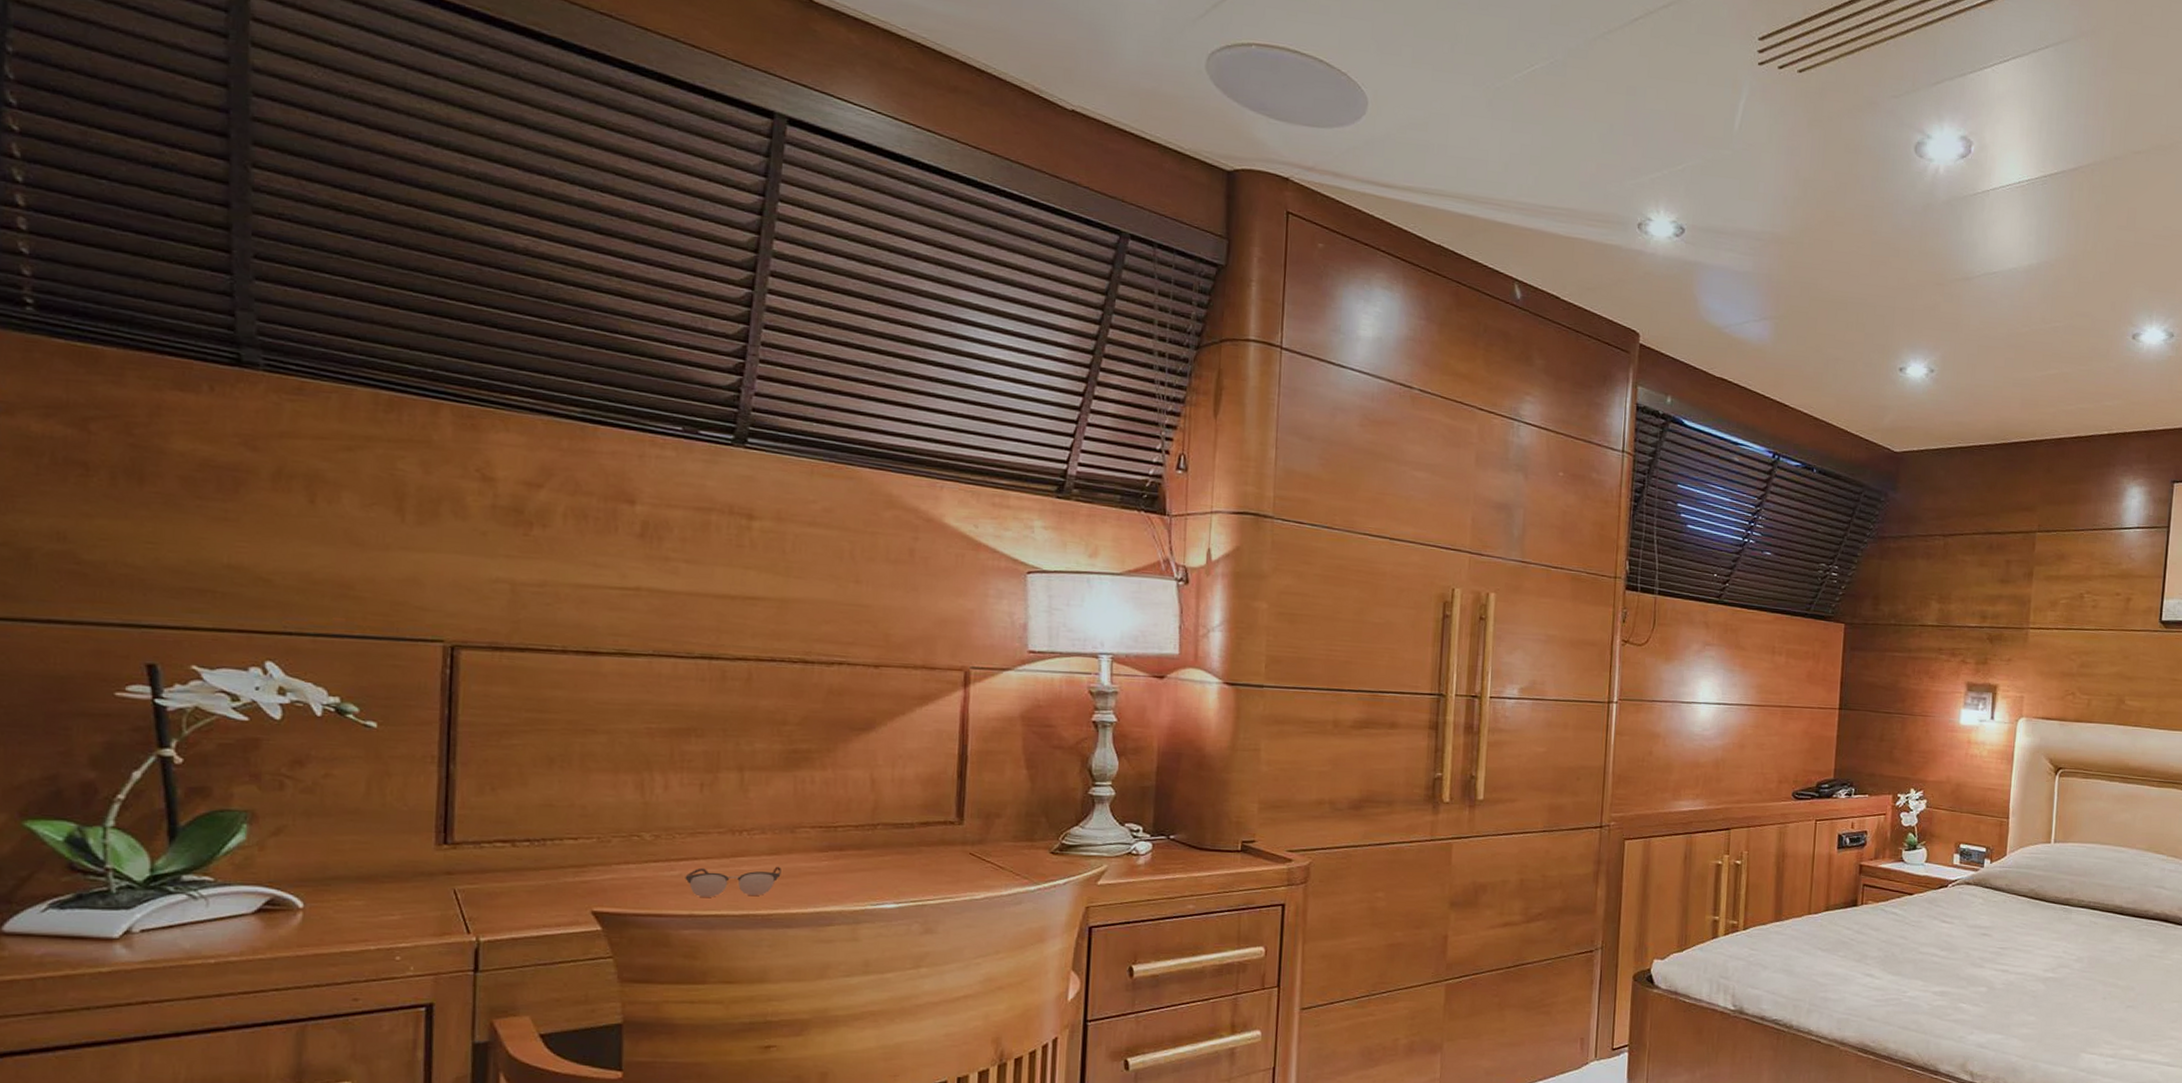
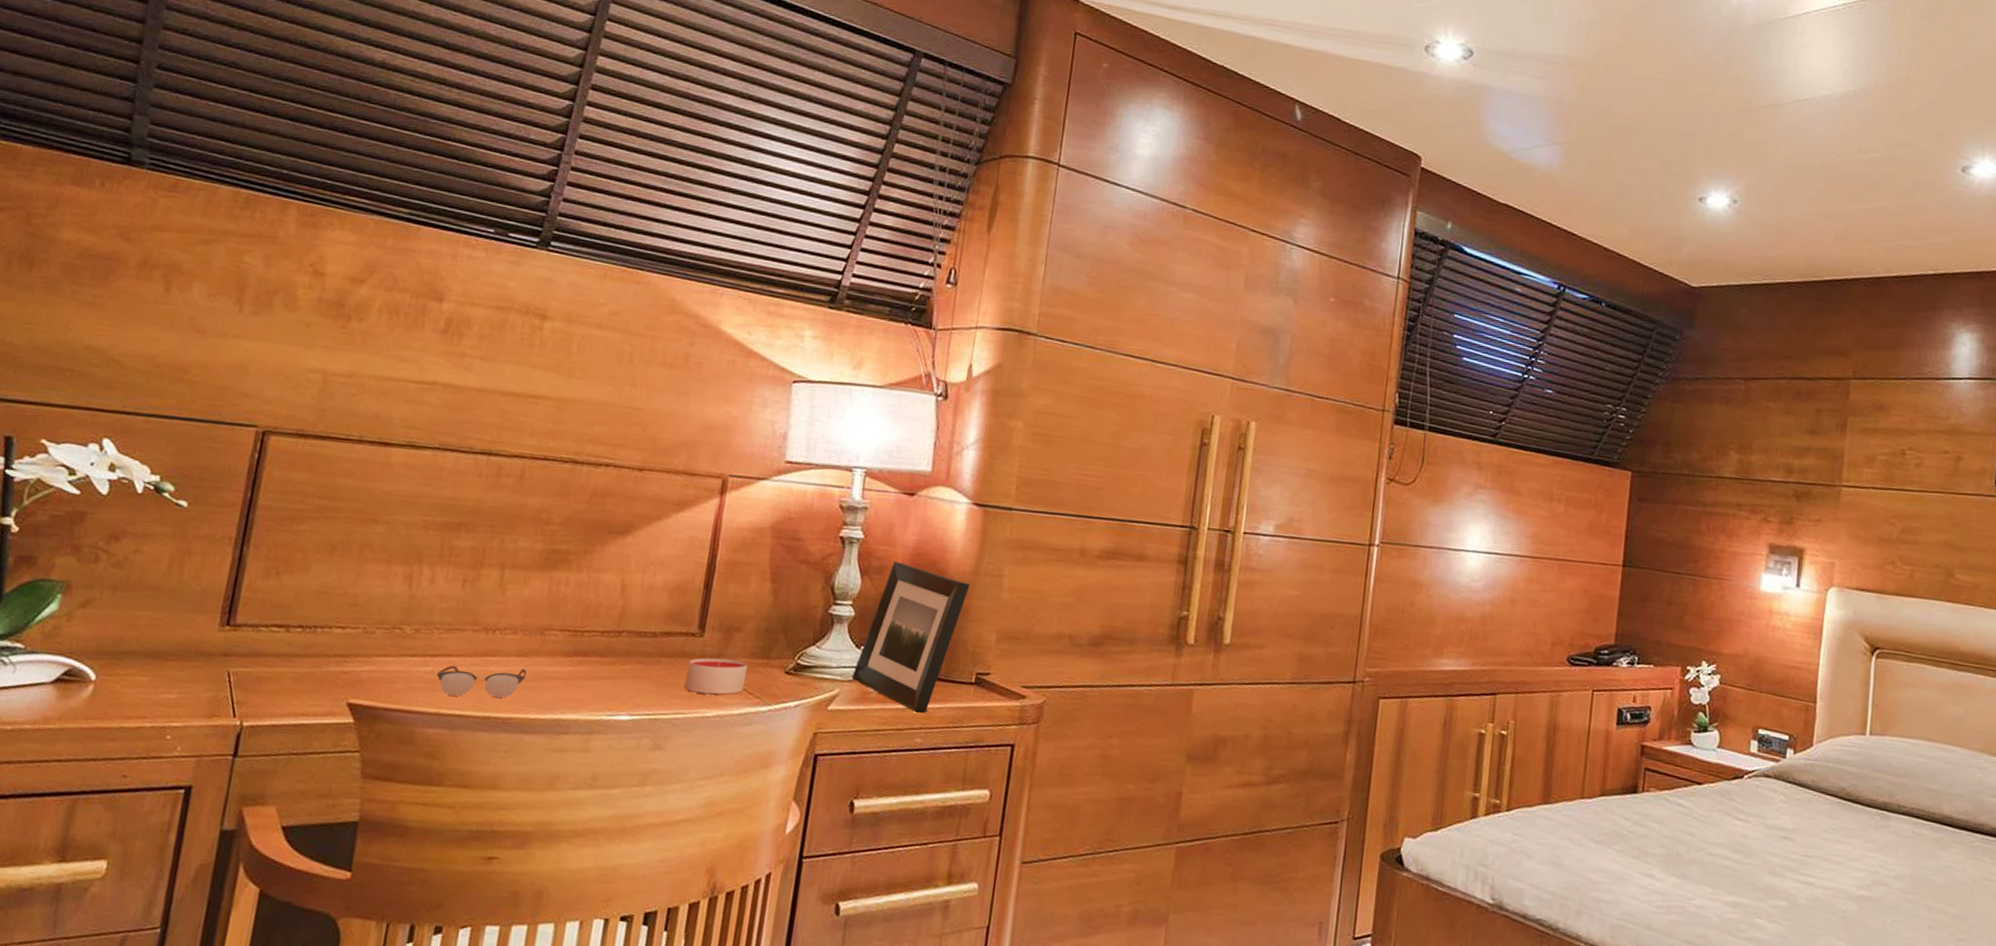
candle: none [949,843,1012,879] -> present [684,657,748,695]
picture frame: none [1118,742,1228,881] -> present [851,561,970,713]

